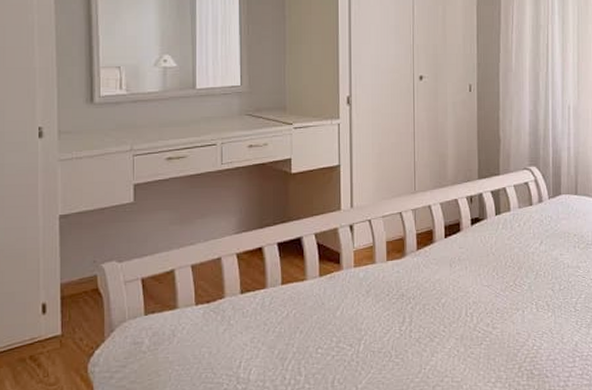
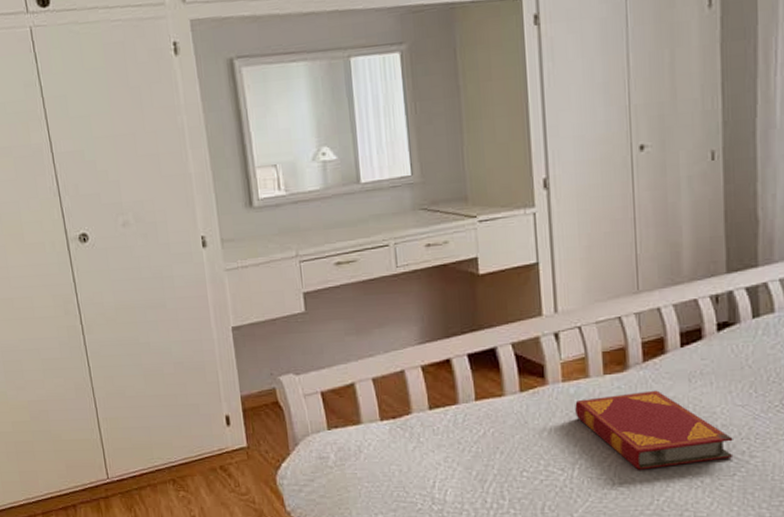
hardback book: none [363,274,481,343] -> present [575,390,734,470]

